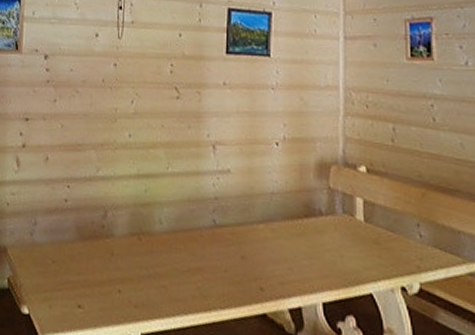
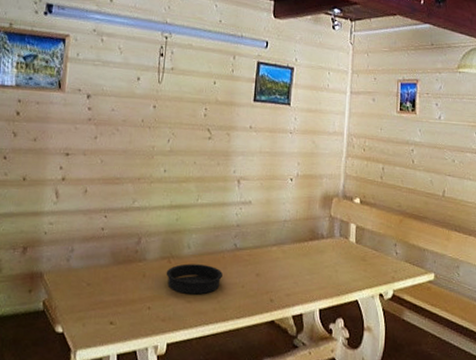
baking pan: none [136,241,201,279] -> present [166,263,223,295]

